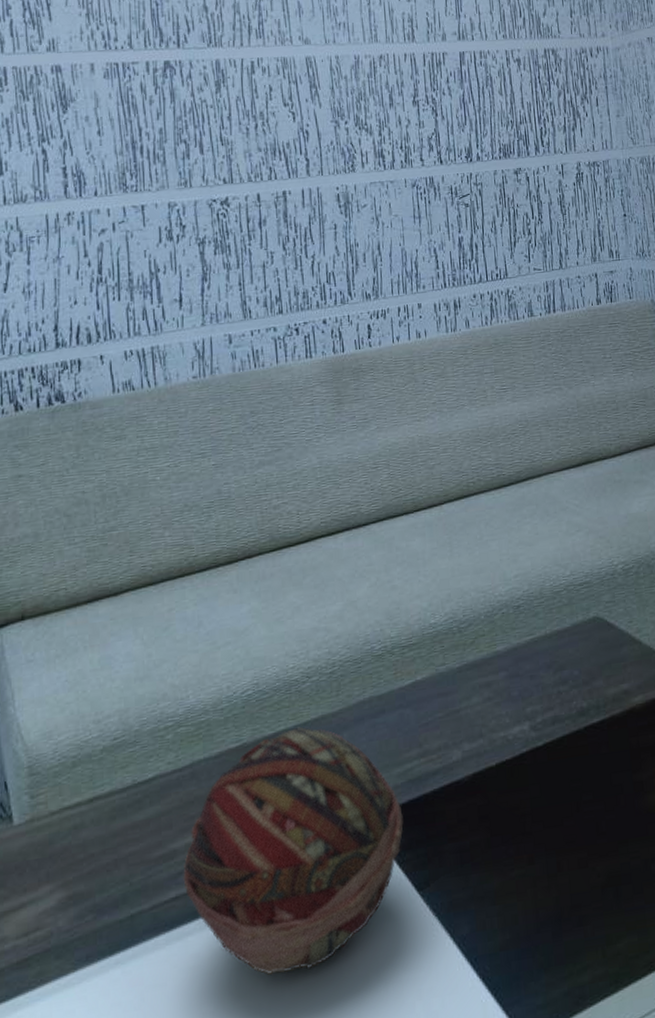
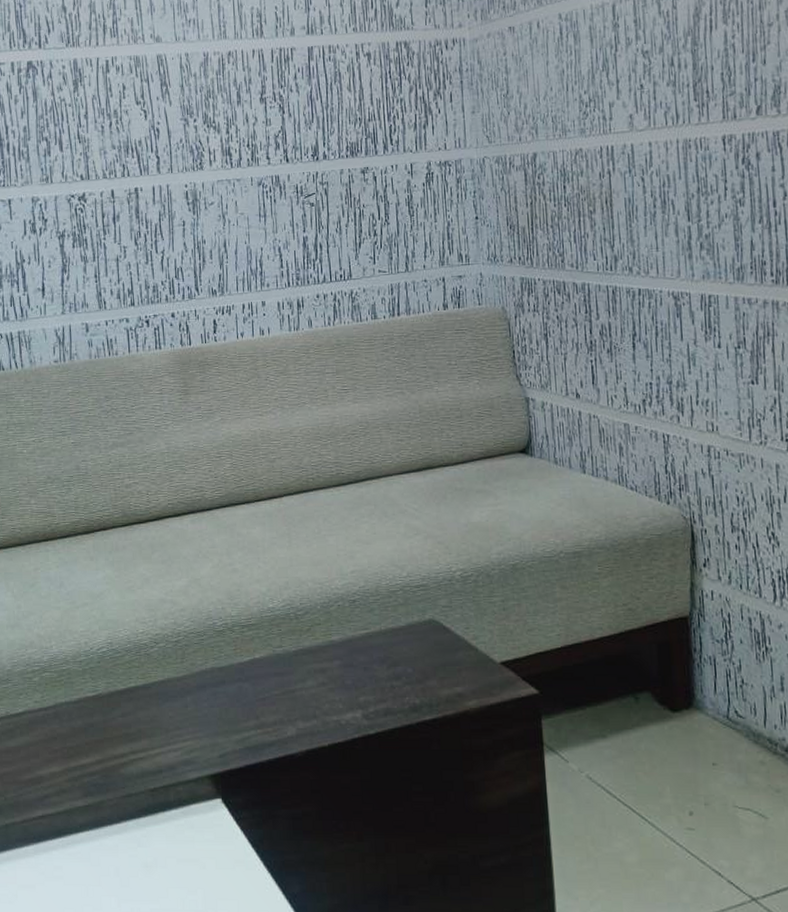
decorative ball: present [183,726,404,975] -> none [48,685,241,896]

